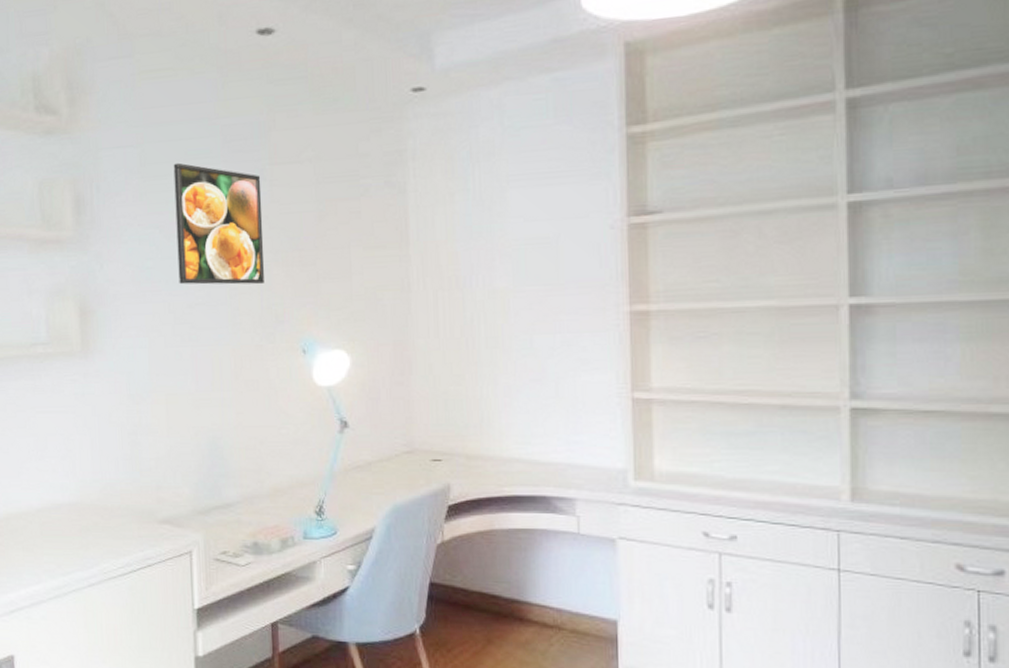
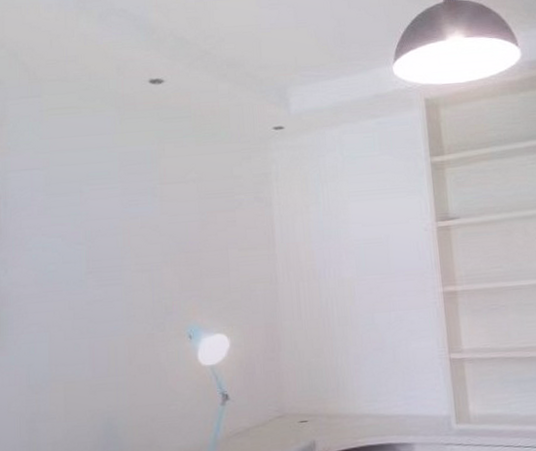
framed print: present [173,162,265,285] -> none [76,182,156,285]

